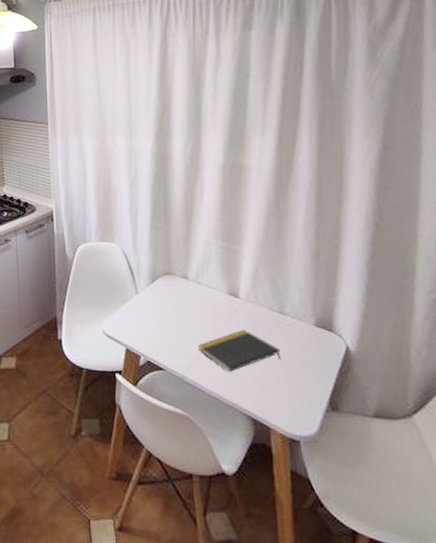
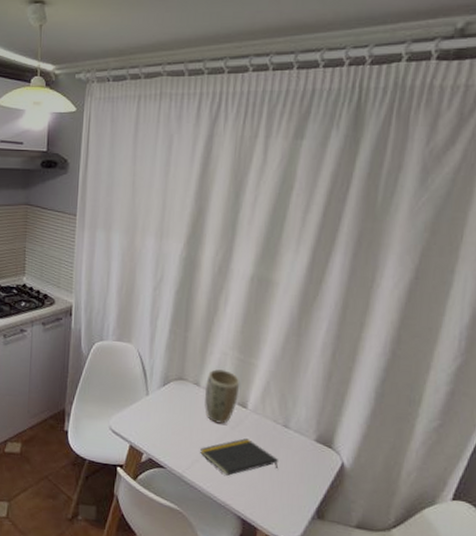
plant pot: none [194,259,229,317] -> present [205,369,240,424]

